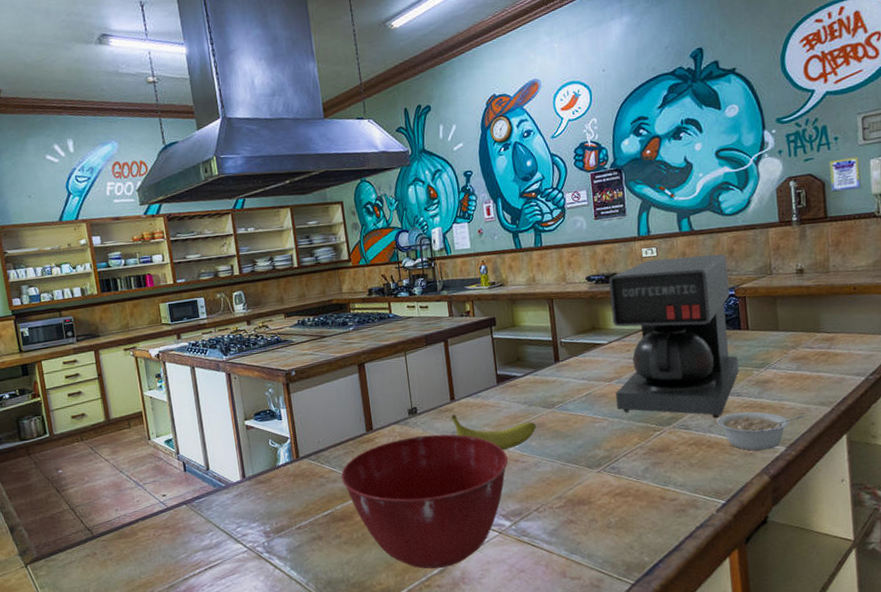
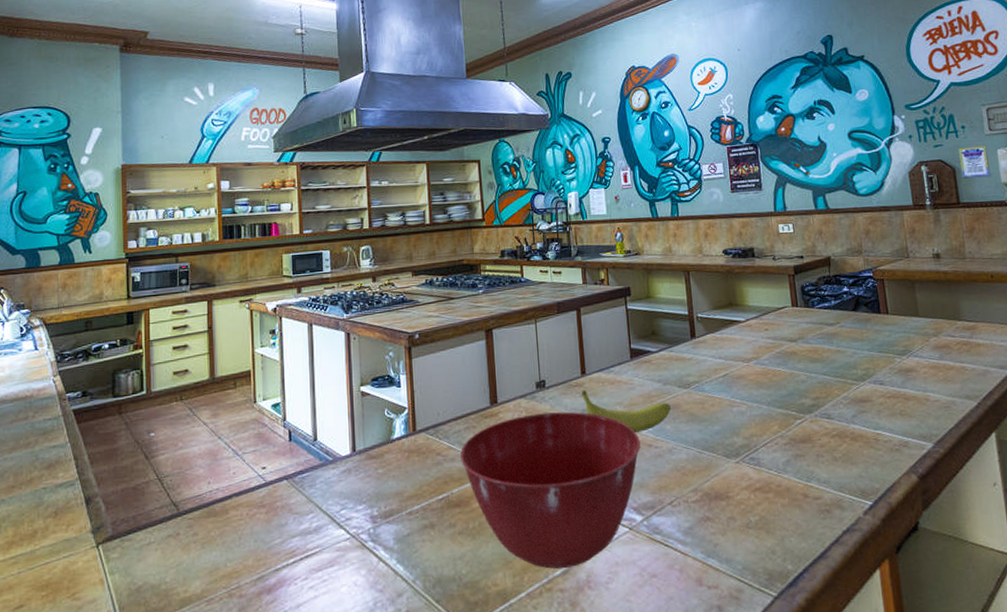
coffee maker: present [609,253,739,419] -> none [746,234,881,409]
legume: present [716,411,805,451] -> none [859,402,951,446]

